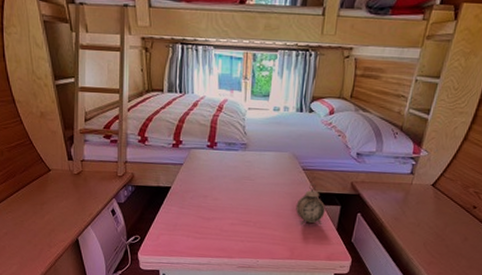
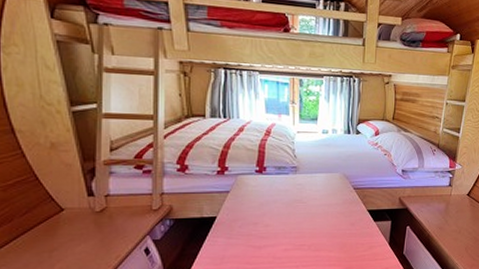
alarm clock: present [296,183,326,225] -> none [349,201,377,244]

